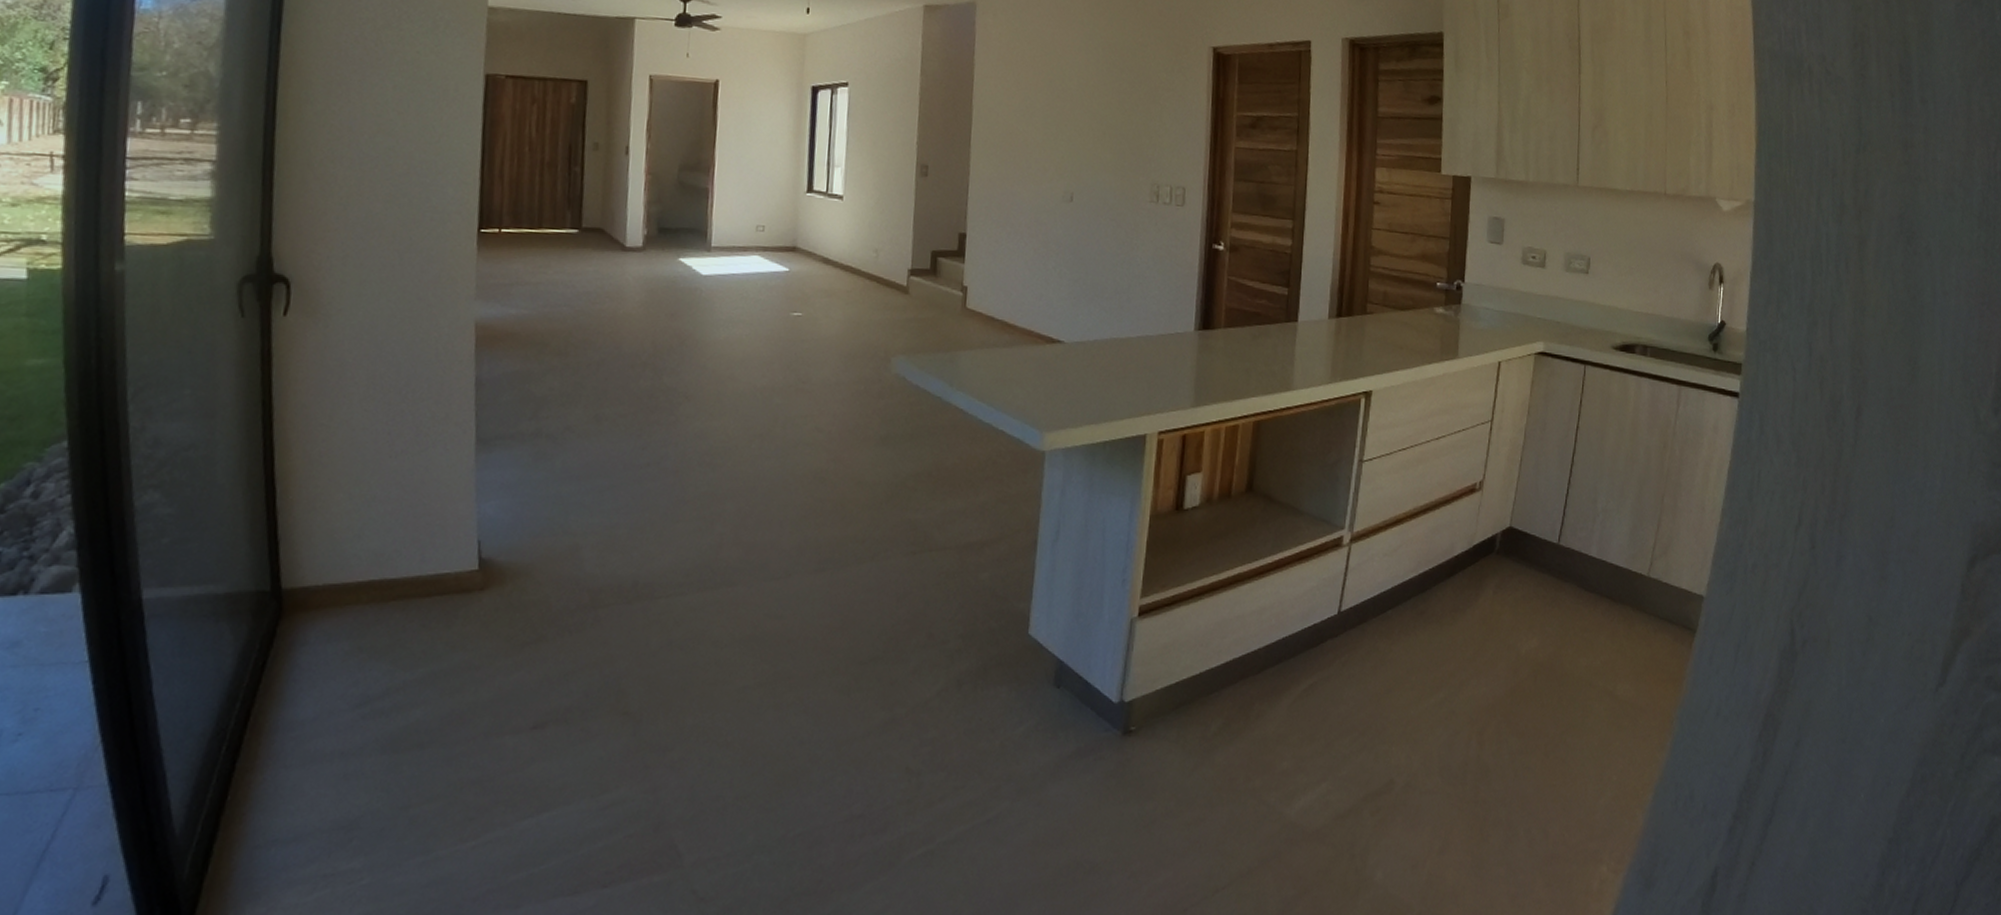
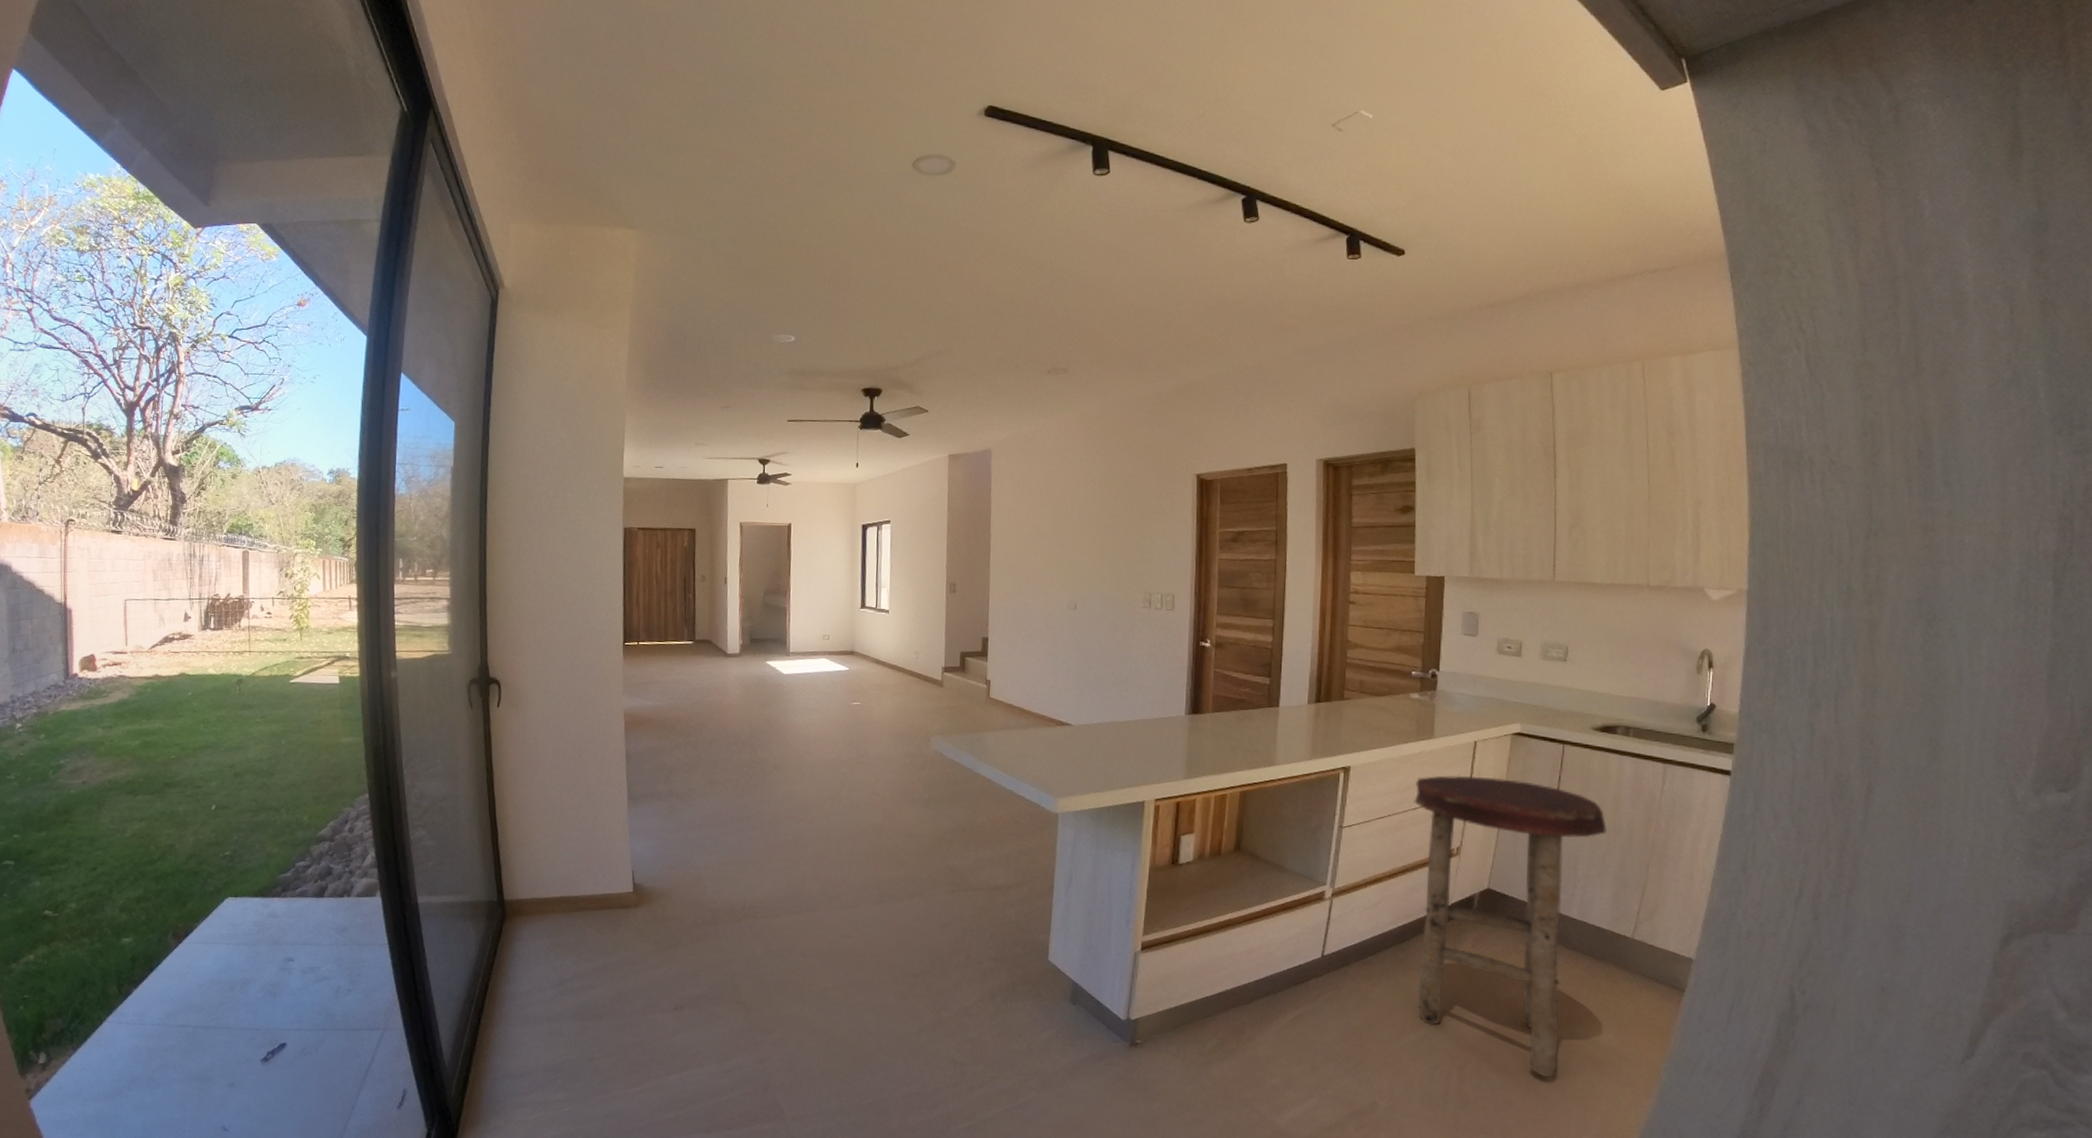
stool: none [1437,399,1625,737] -> present [1414,775,1607,1078]

